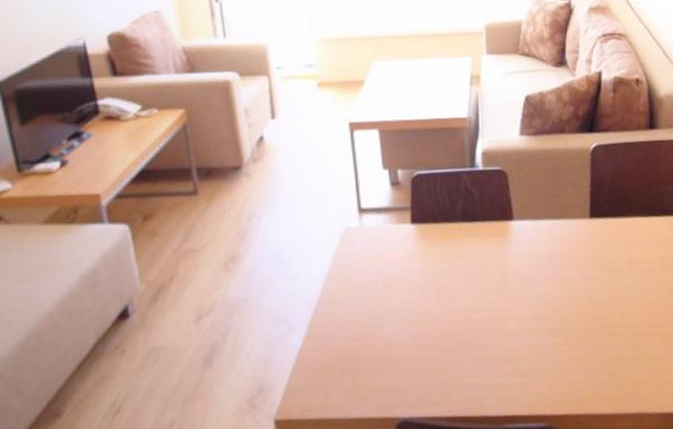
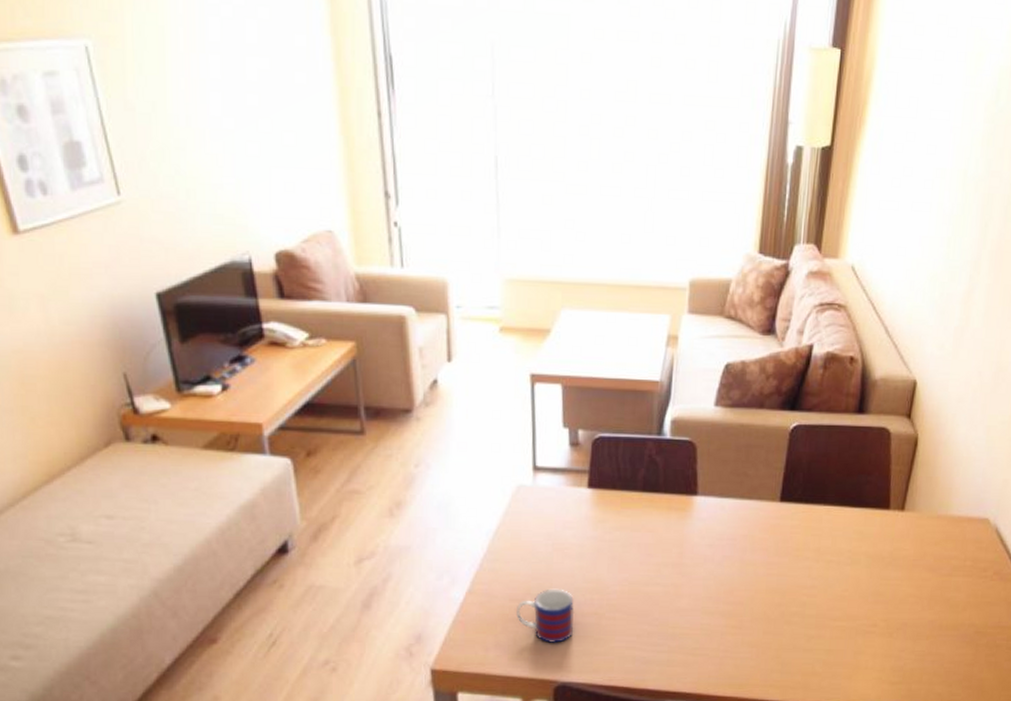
mug: none [353,324,409,380] -> present [517,588,575,643]

